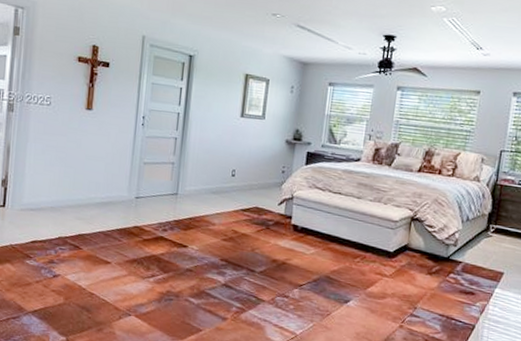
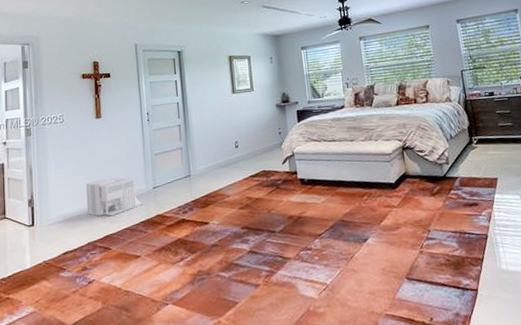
architectural model: none [62,175,125,216] -> present [85,177,145,216]

